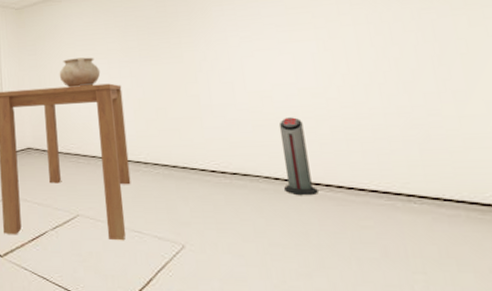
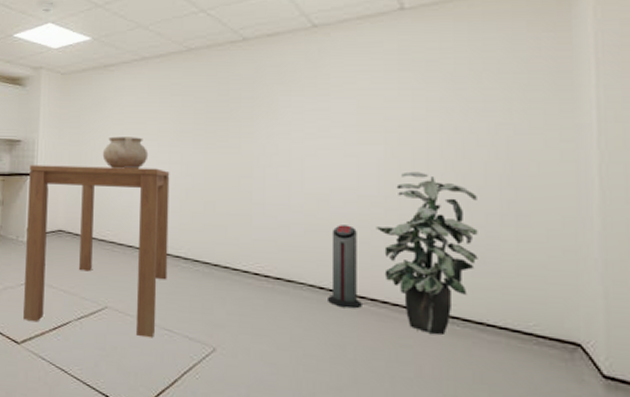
indoor plant: none [320,61,424,213] -> present [376,171,478,334]

